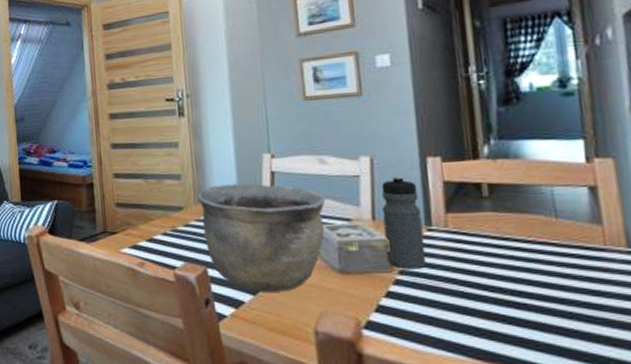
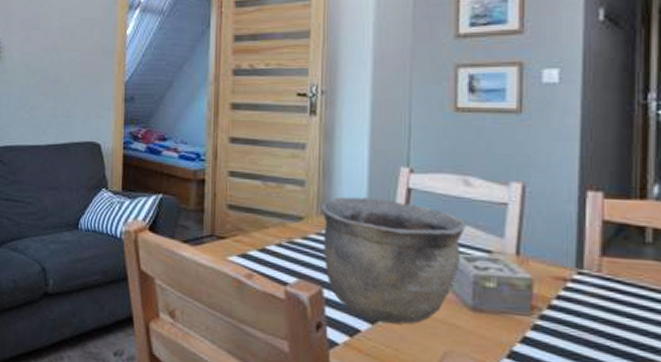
water bottle: present [381,175,427,270] -> none [527,207,572,316]

